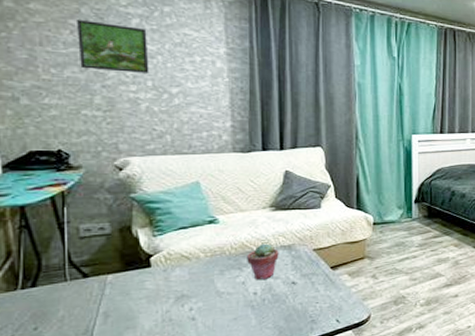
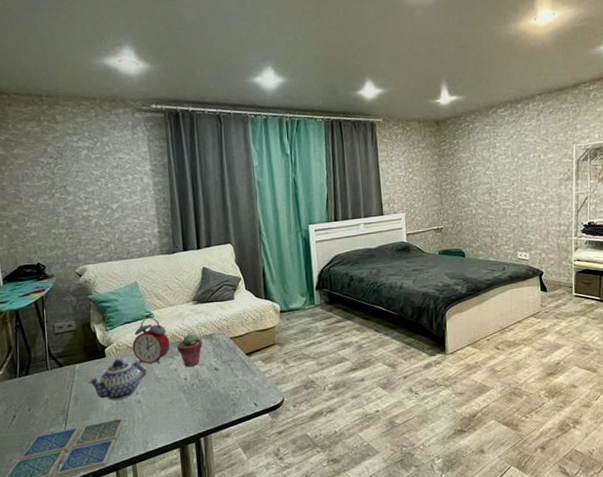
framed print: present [77,20,149,73] -> none [45,157,96,196]
teapot: none [124,270,205,317] -> present [88,359,147,400]
alarm clock: none [188,223,238,276] -> present [132,317,170,364]

